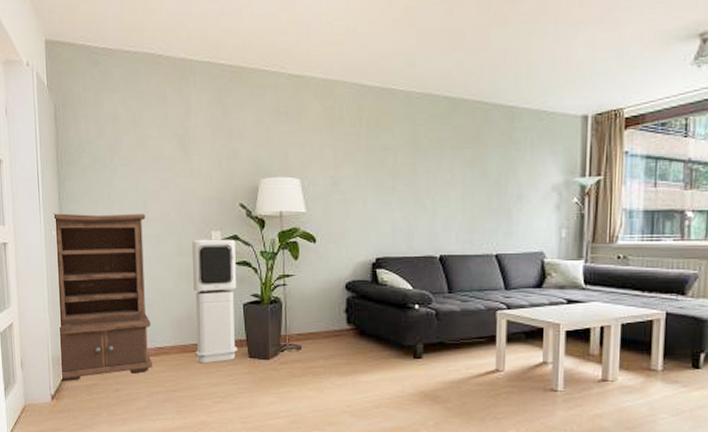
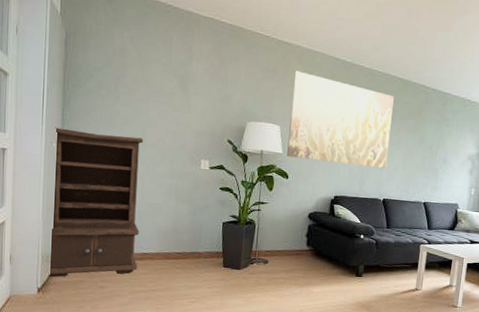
air purifier: present [191,239,237,364] -> none [177,165,221,270]
wall art: none [311,108,441,217] -> present [287,70,394,169]

